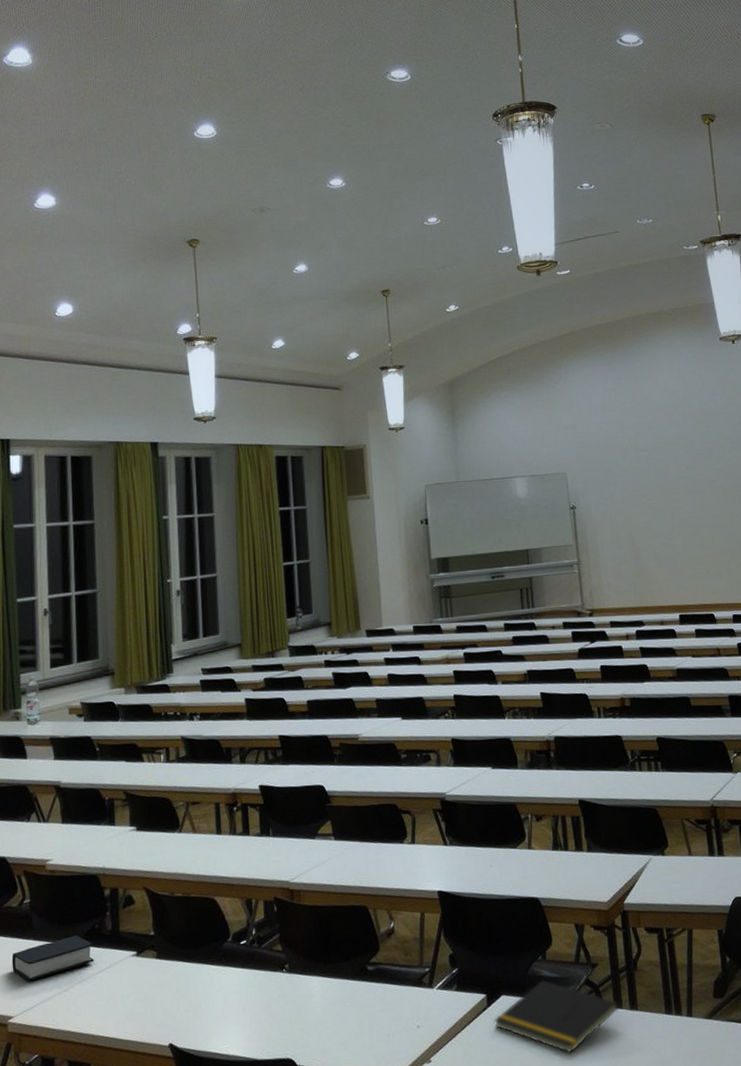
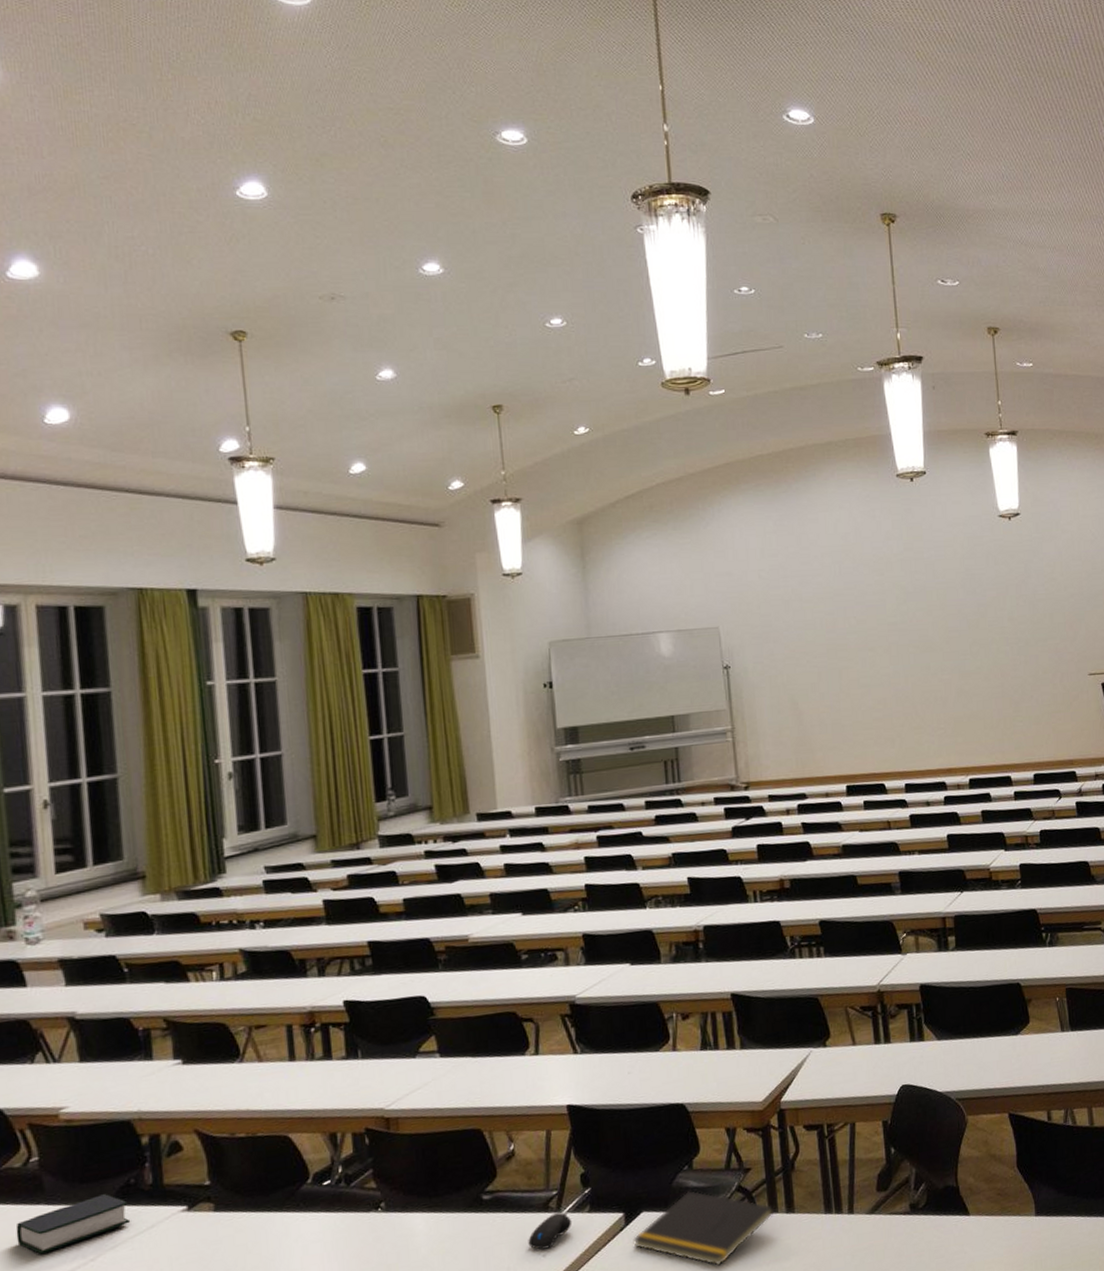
computer mouse: none [405,988,442,1021] -> present [528,1212,573,1250]

